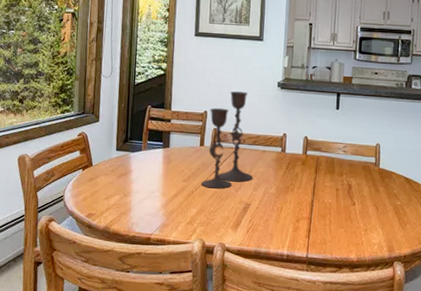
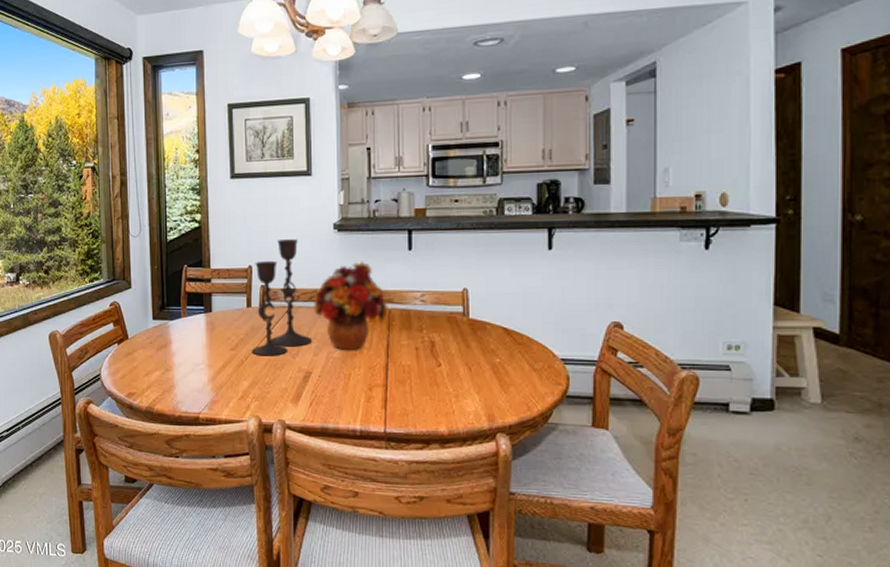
flower arrangement: none [256,115,317,188] -> present [313,261,388,350]

